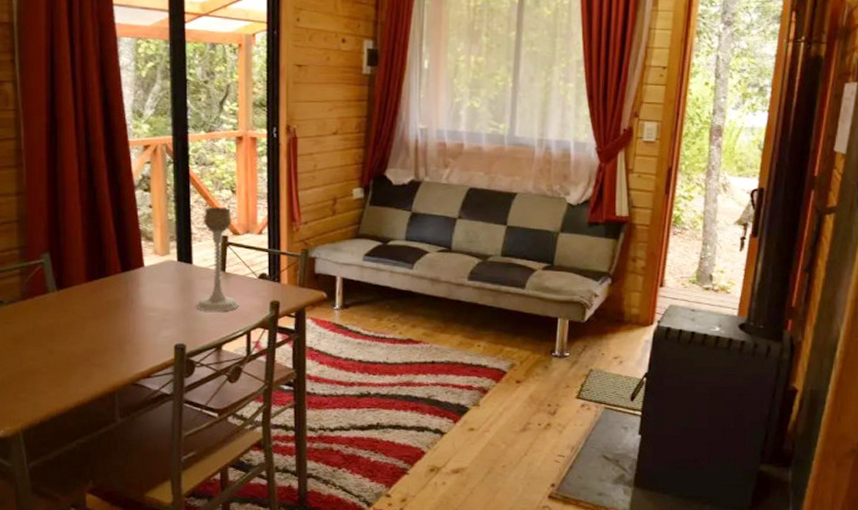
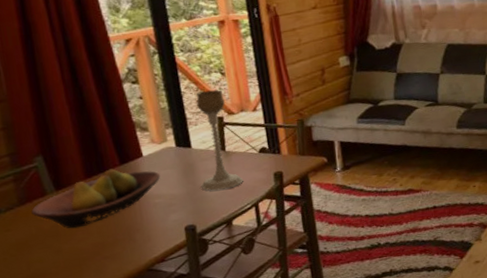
fruit bowl: none [31,275,158,331] -> present [31,169,161,229]

